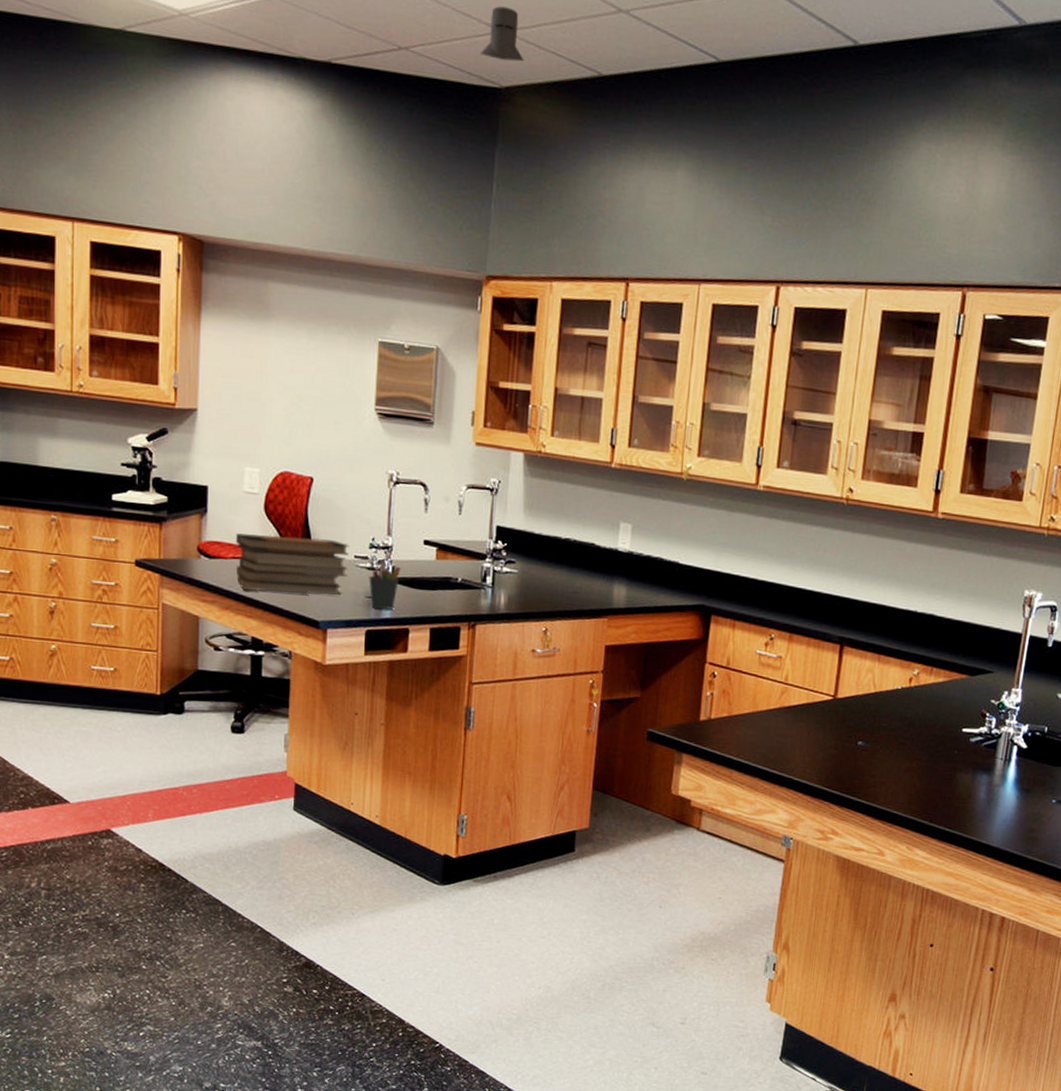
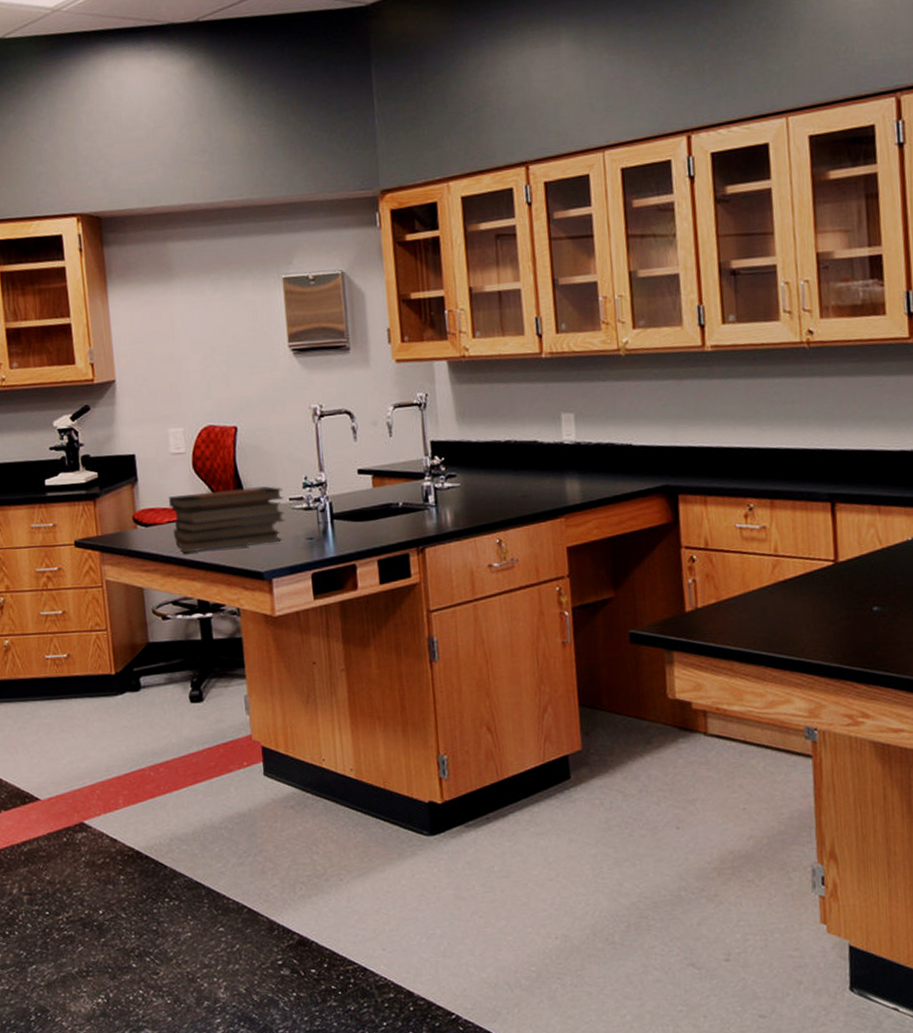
pen holder: present [369,559,401,609] -> none [307,497,338,549]

